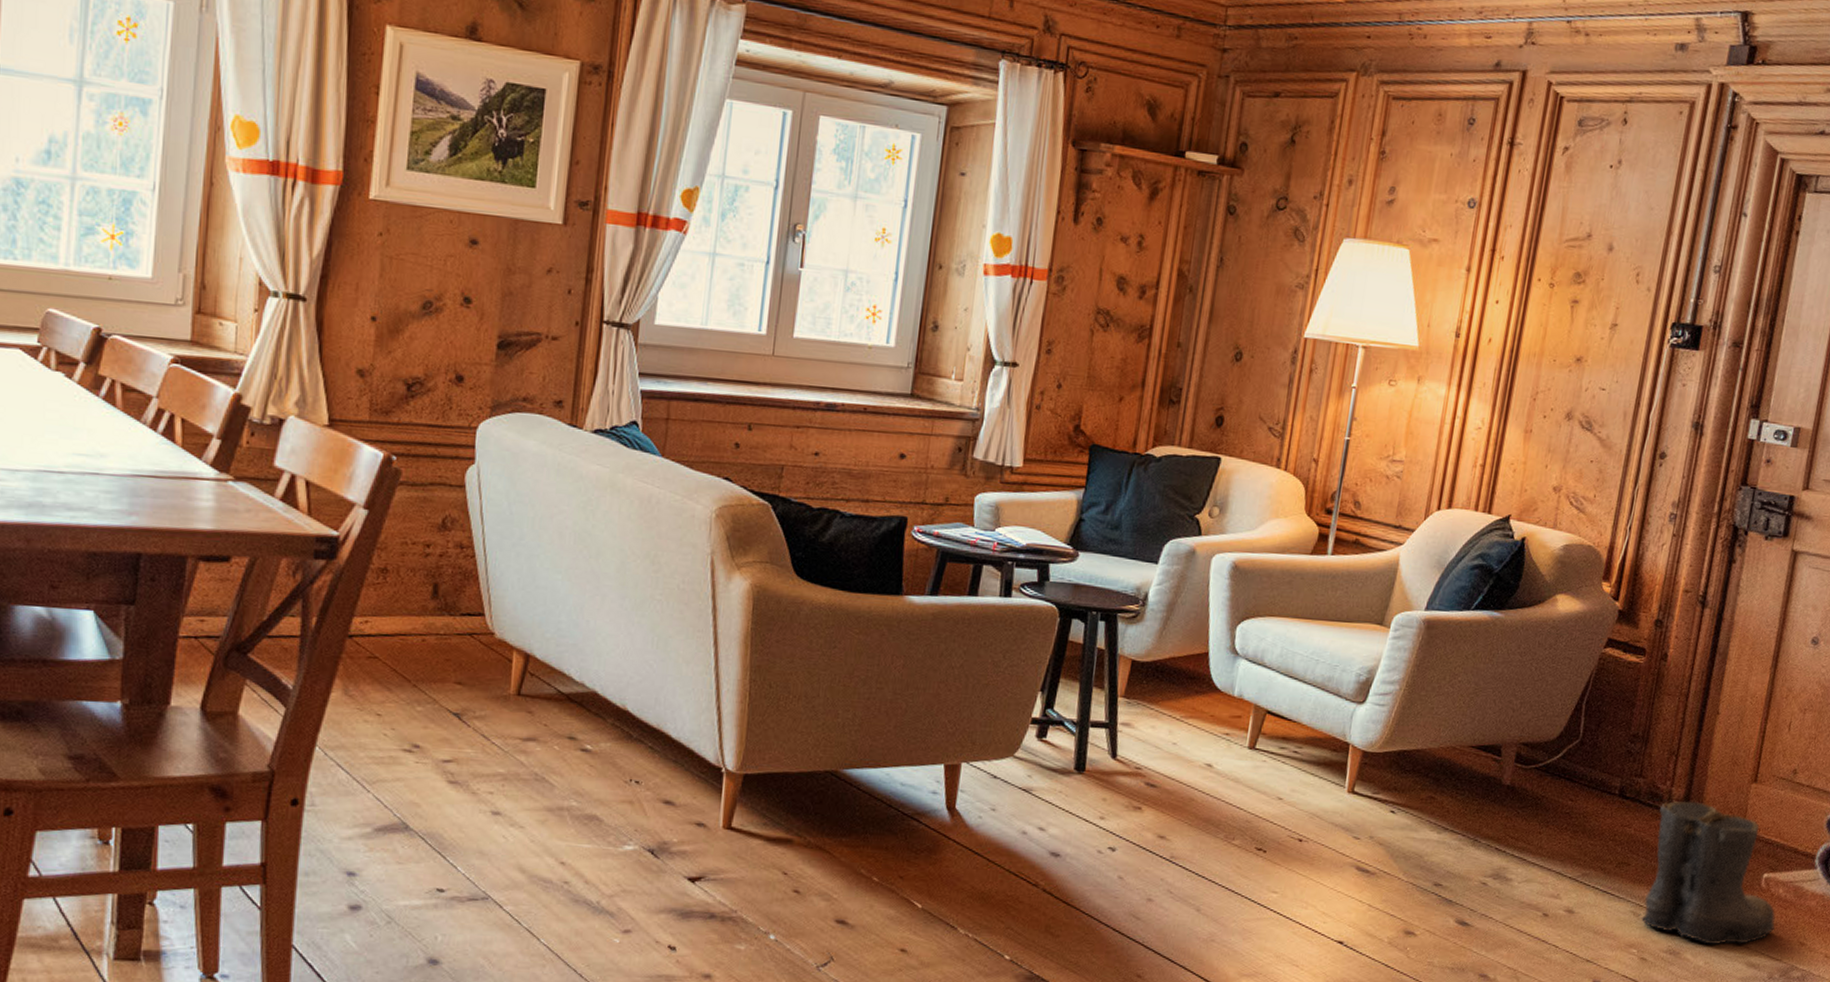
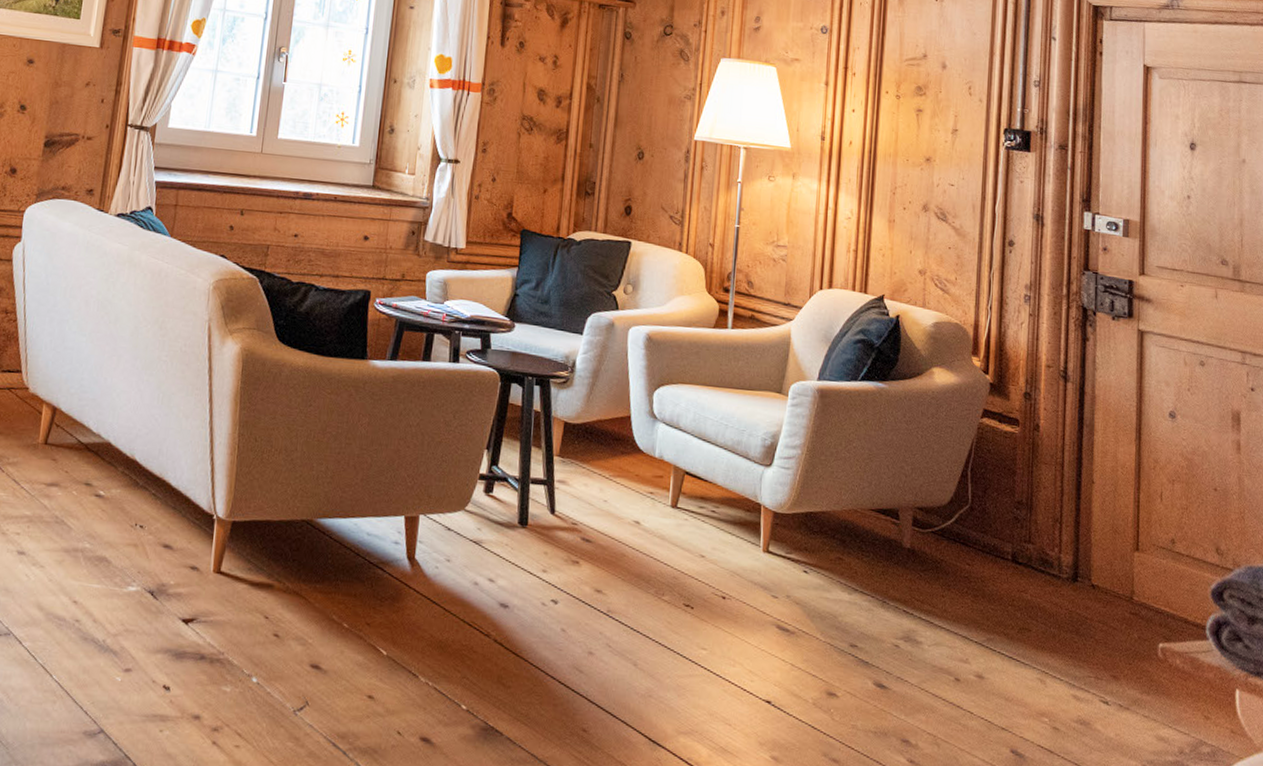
boots: present [1638,801,1776,945] -> none [1045,568,1178,716]

